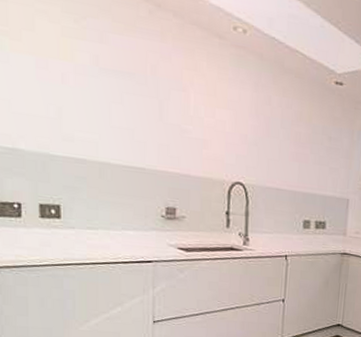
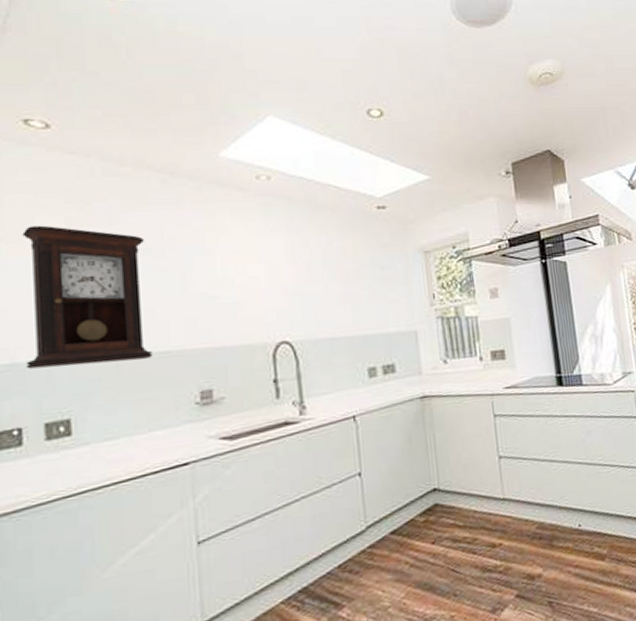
pendulum clock: none [24,27,130,171] -> present [22,225,153,369]

